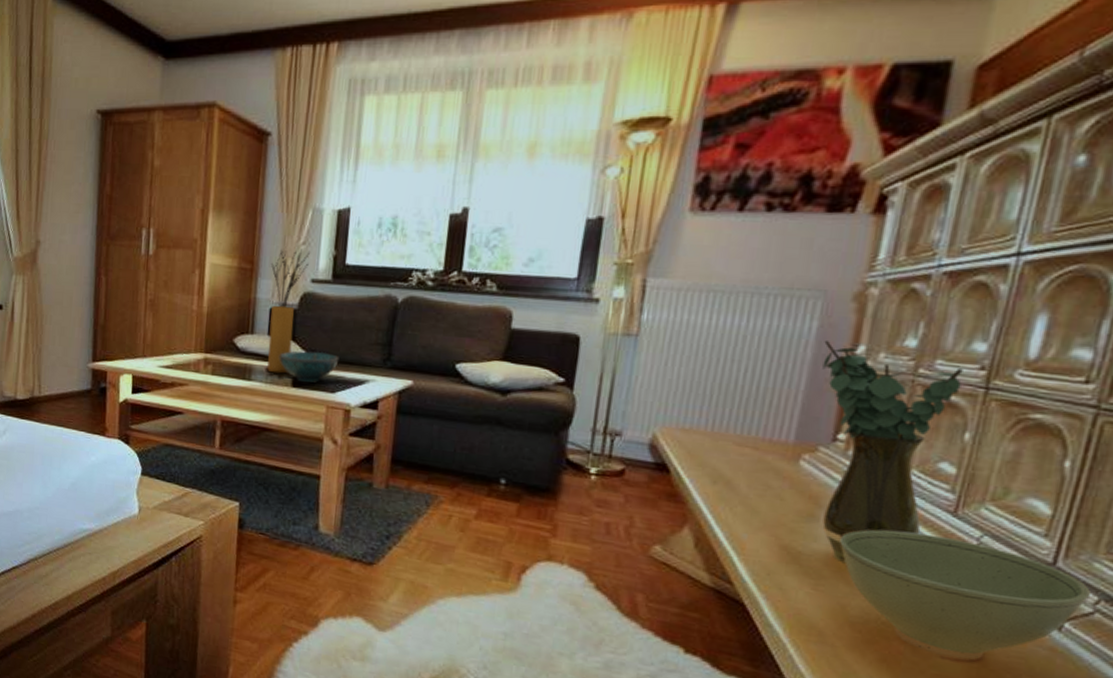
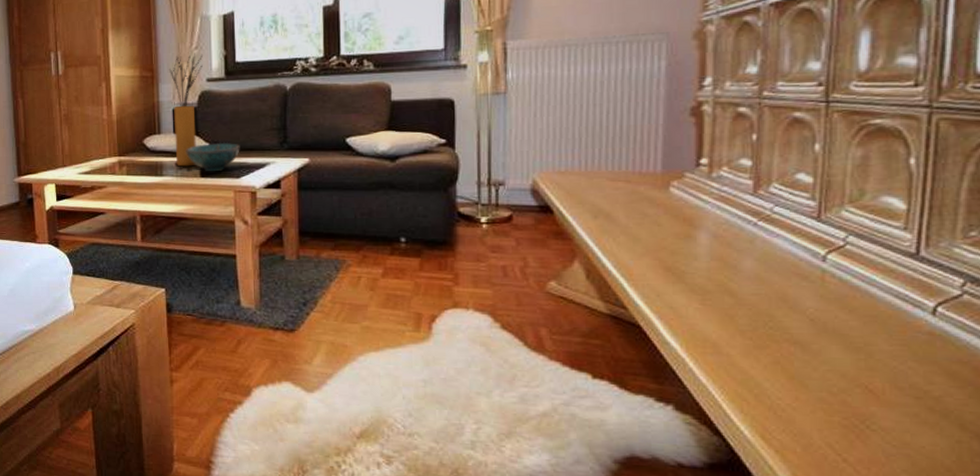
vase: present [822,341,963,564] -> none [674,77,804,277]
bowl: present [840,529,1090,661] -> none [718,241,955,354]

